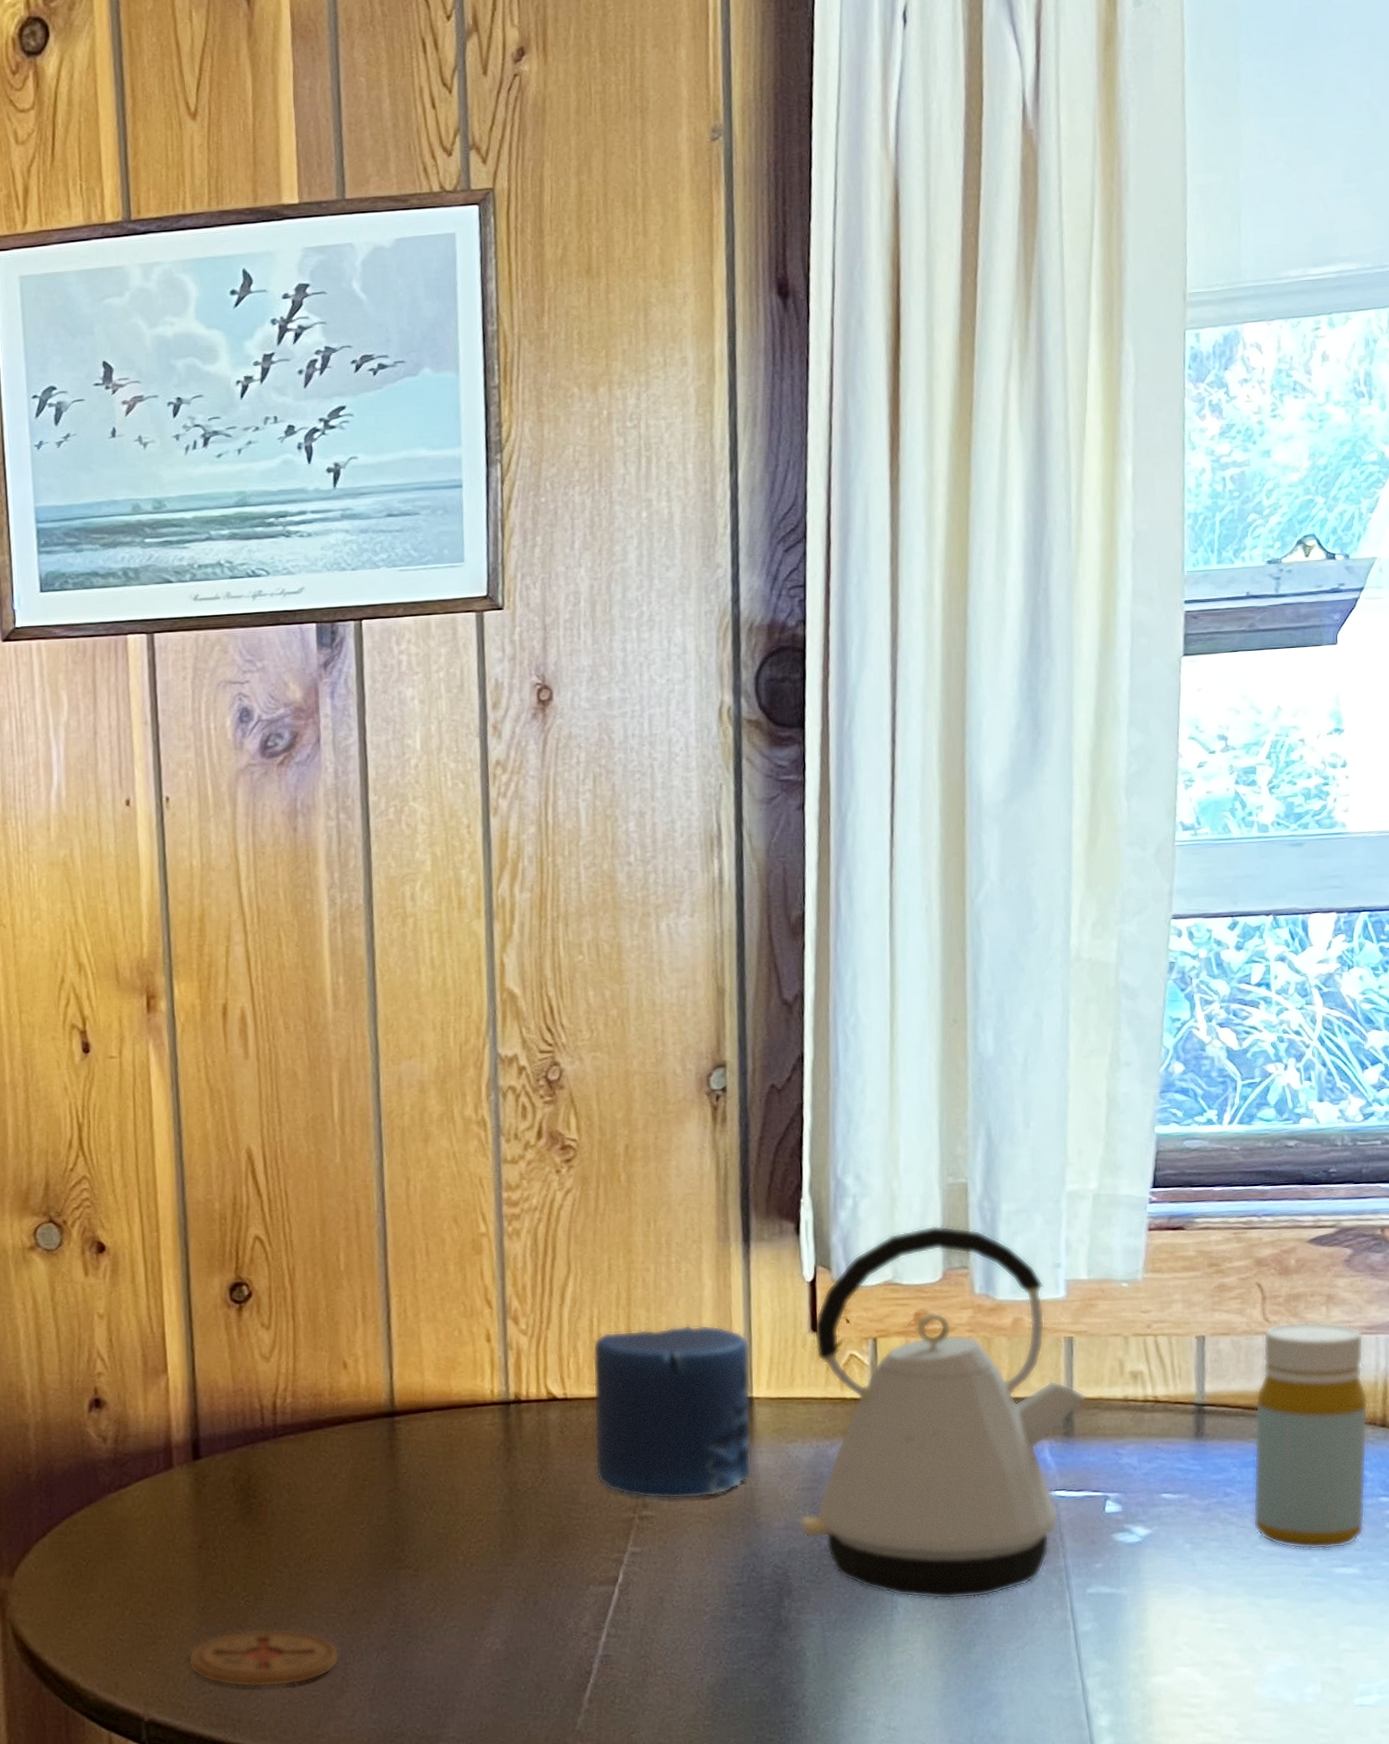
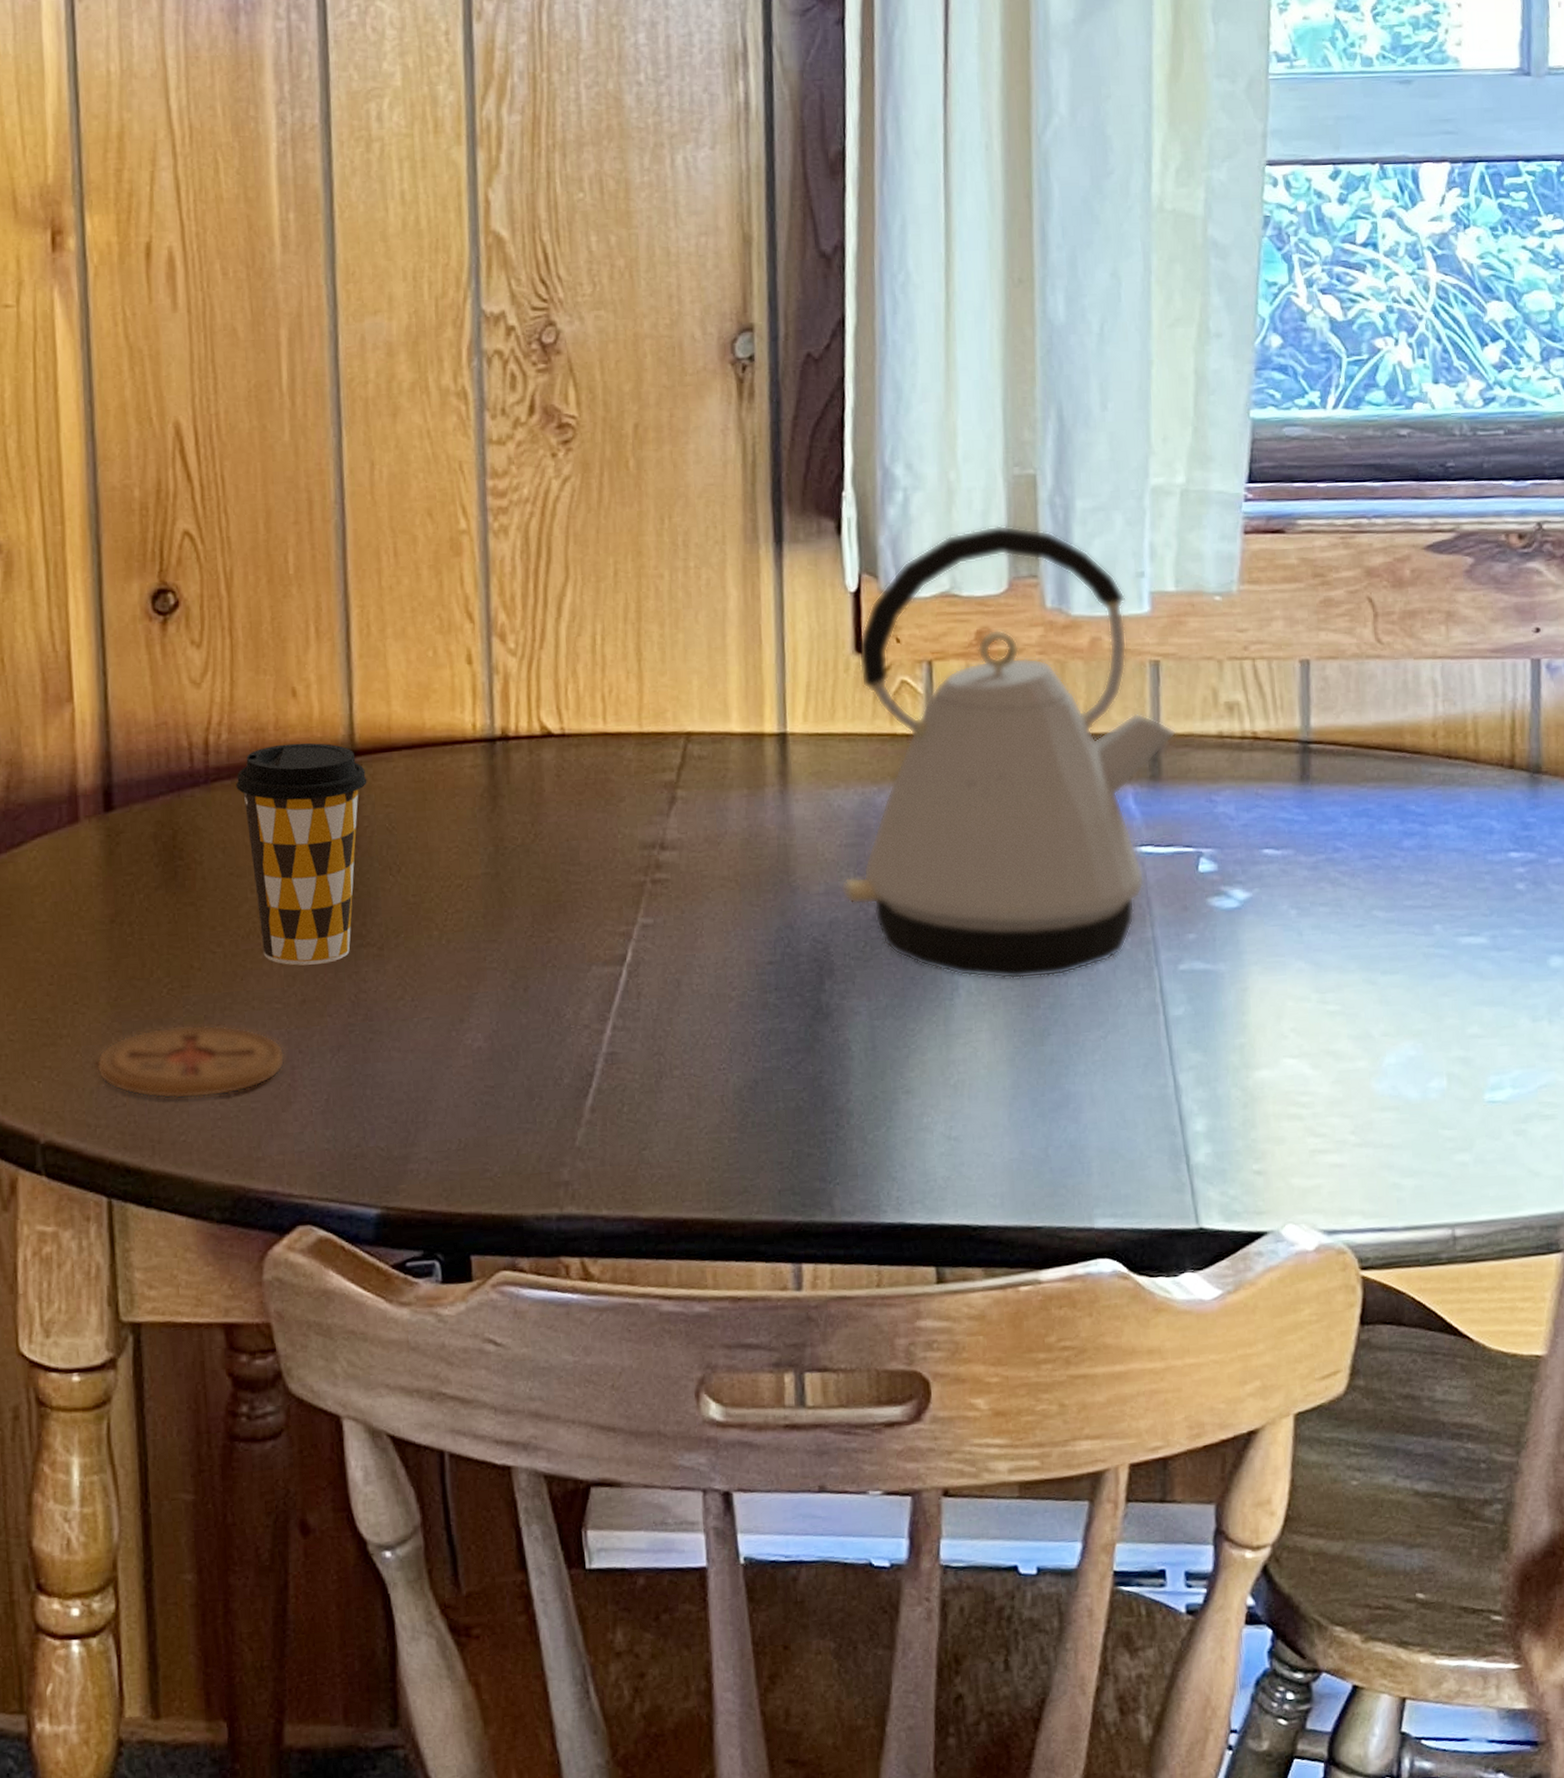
coffee cup: none [298,1405,405,1583] -> present [236,742,367,966]
candle: present [592,1324,752,1500] -> none [595,644,786,859]
bottle: present [1252,1321,1369,1550] -> none [1366,643,1495,916]

